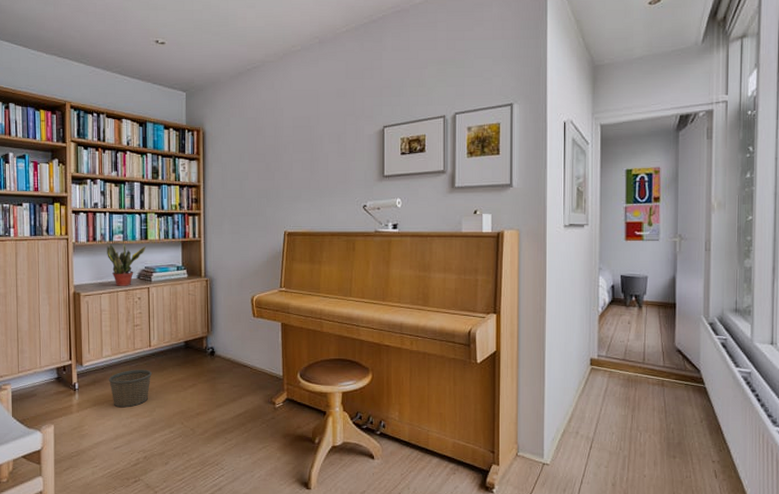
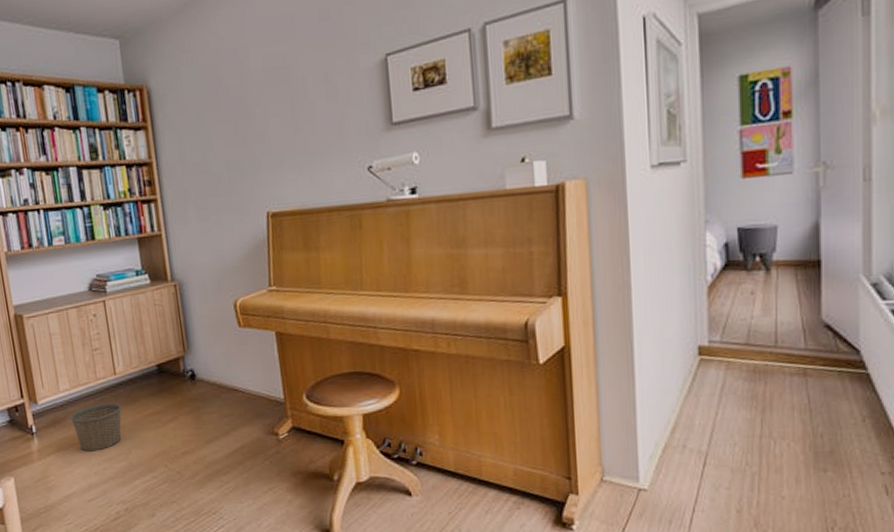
potted plant: present [107,239,147,286] -> none [46,242,95,302]

